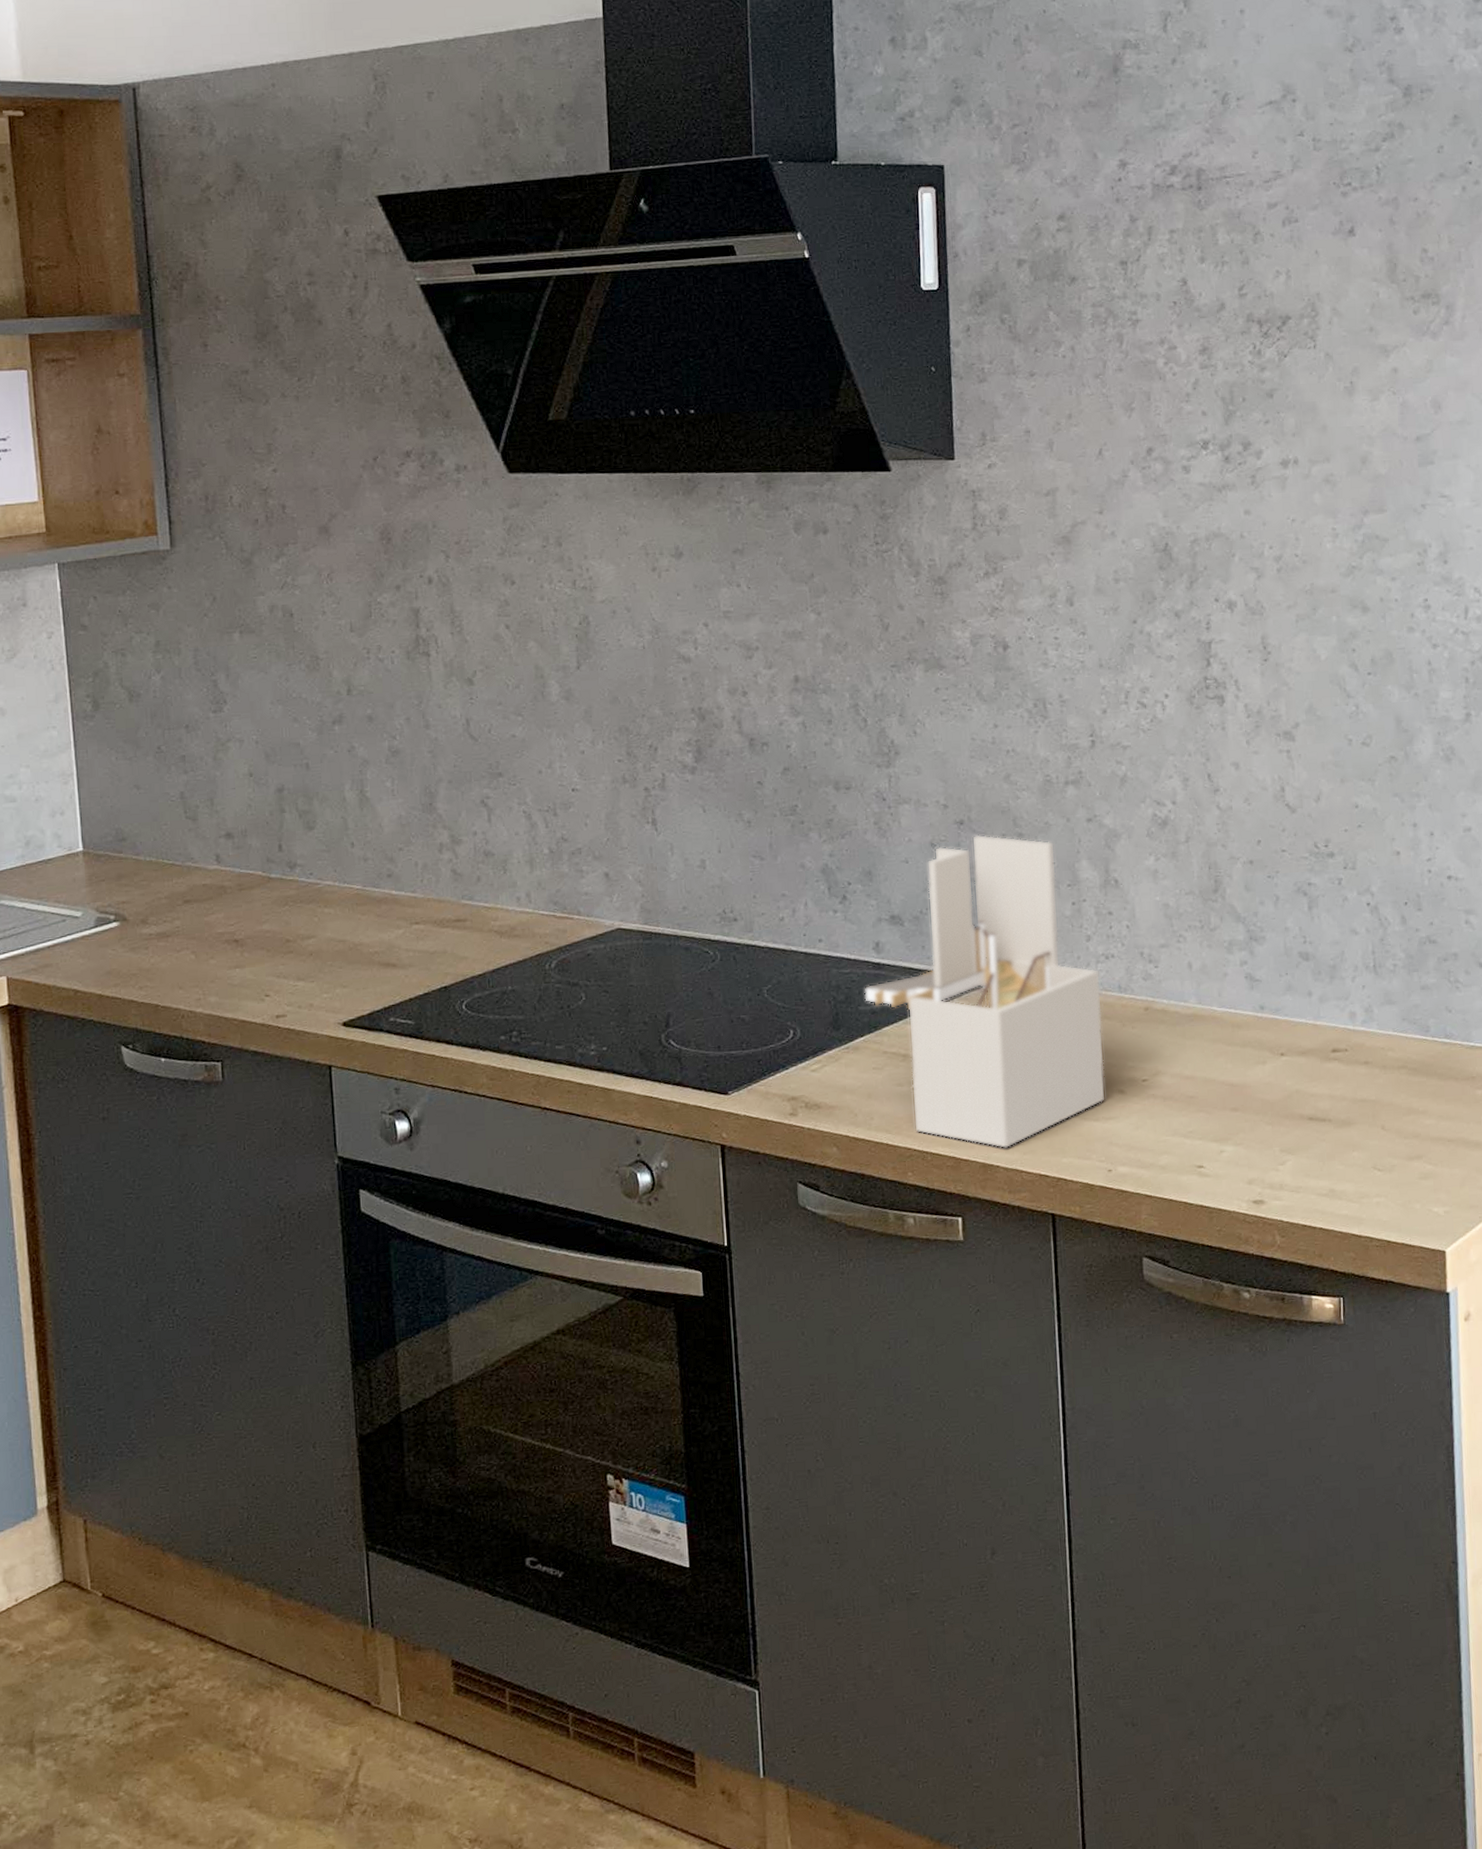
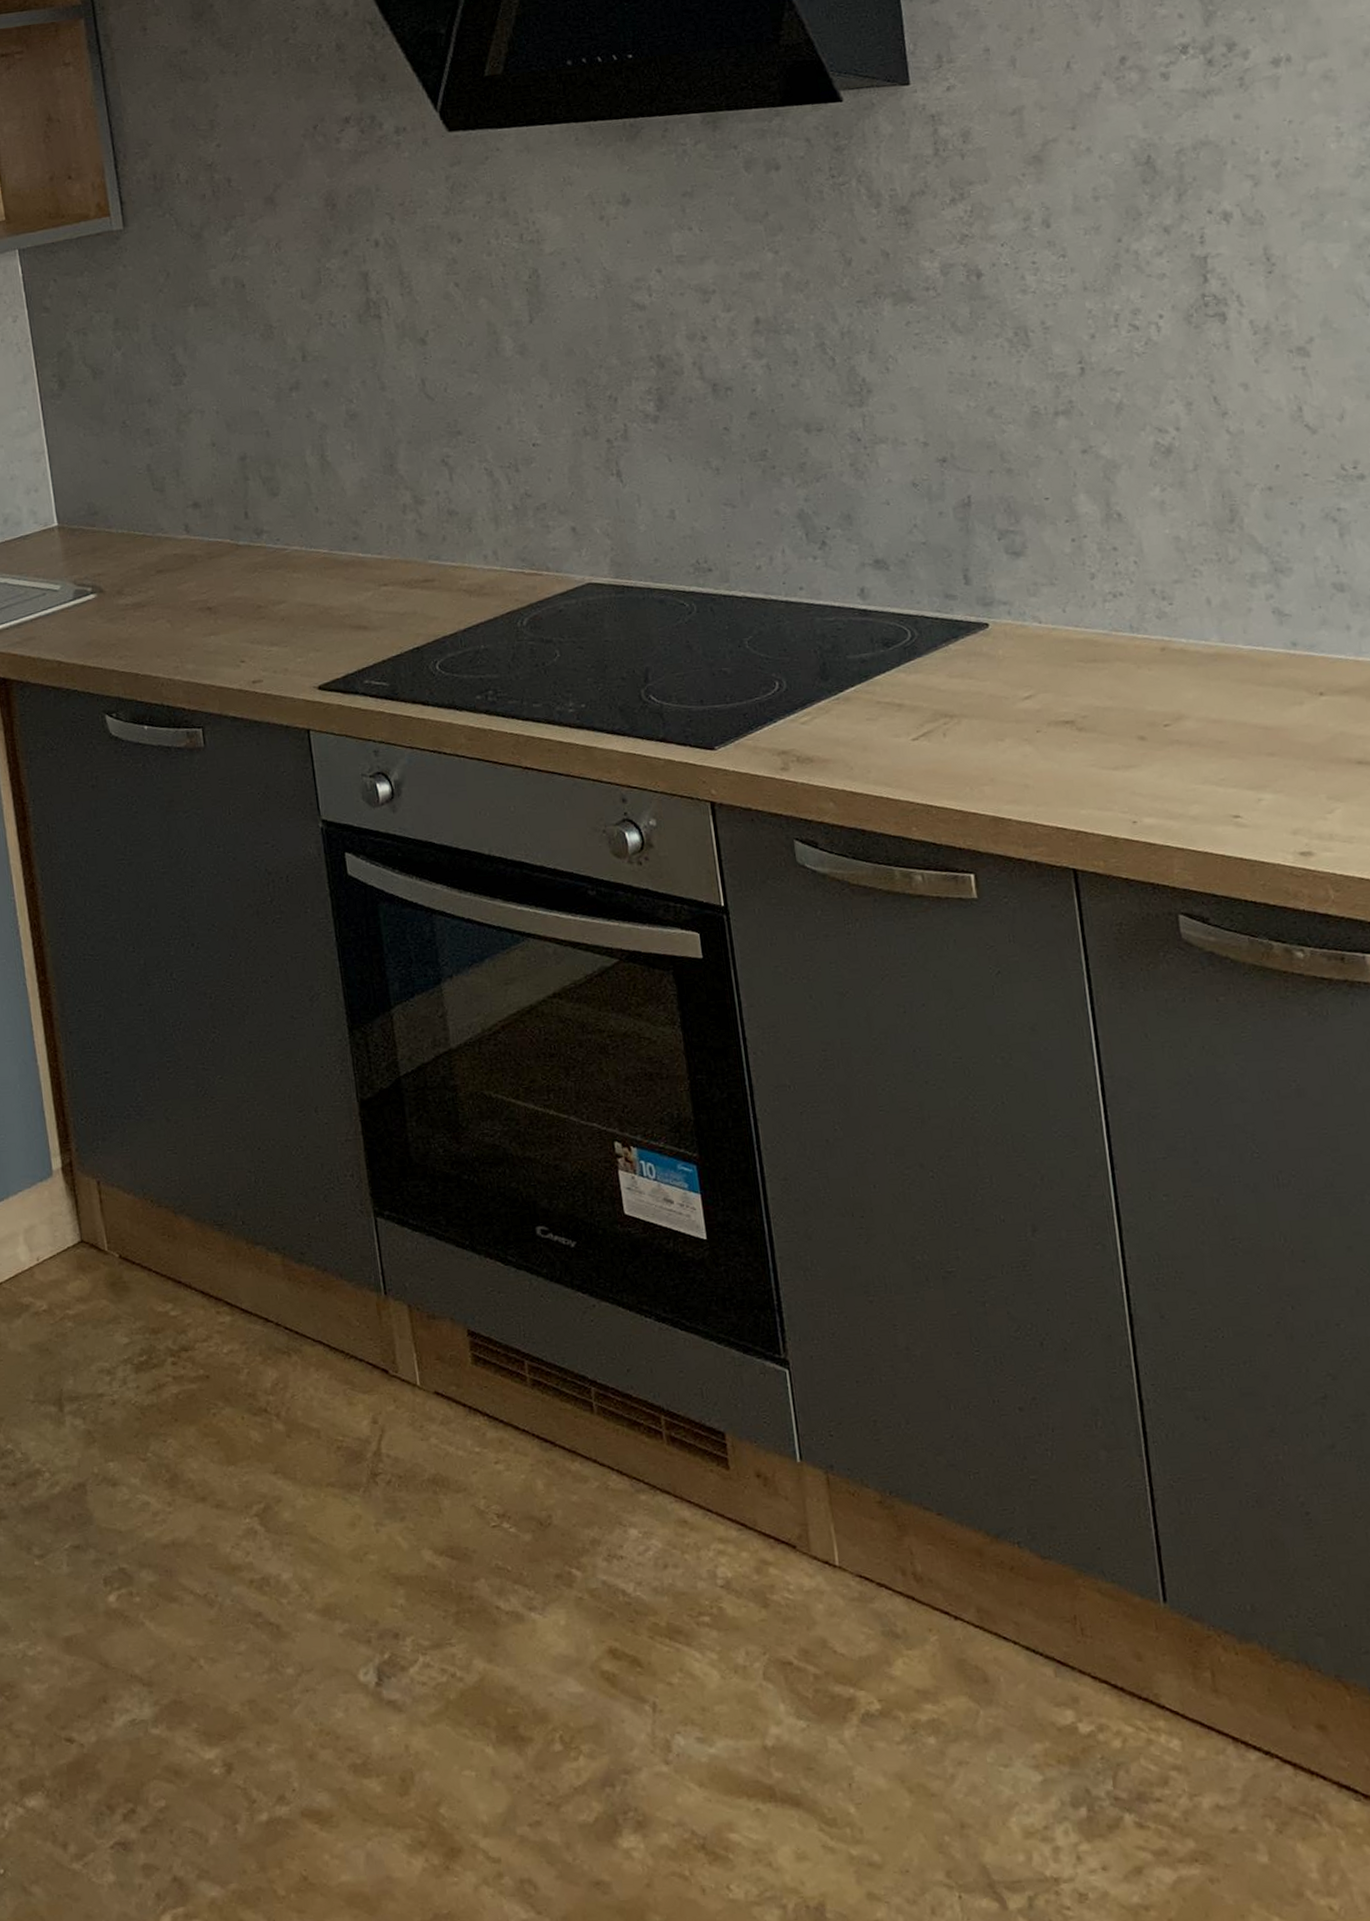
utensil holder: present [864,834,1106,1149] -> none [851,471,1124,801]

